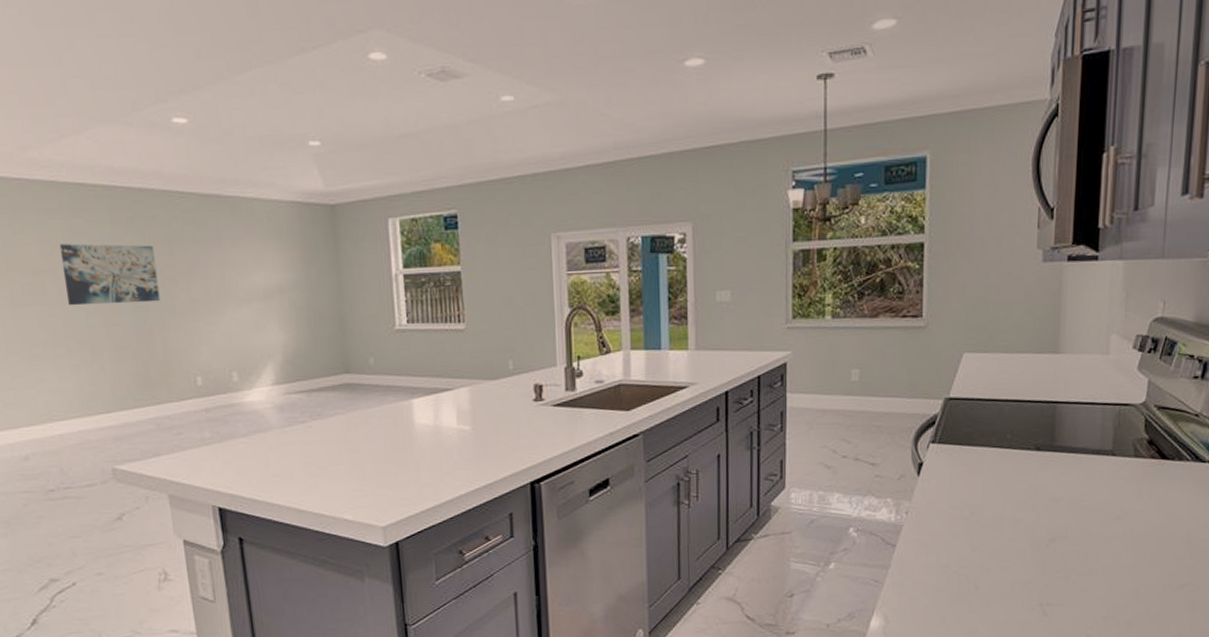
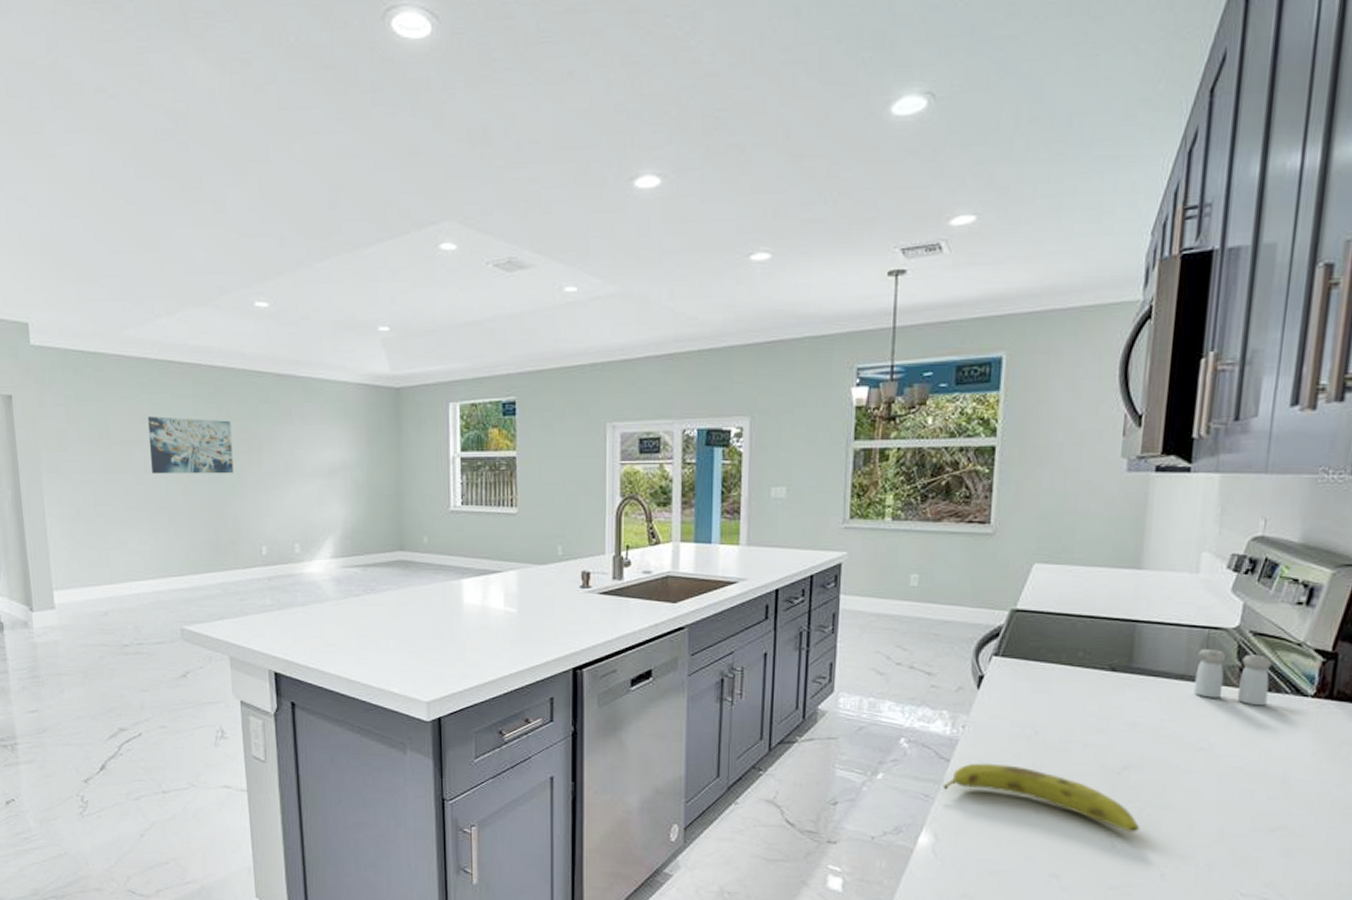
fruit: none [890,545,1068,600] -> present [942,763,1141,833]
salt and pepper shaker: none [1109,424,1174,474] -> present [1194,649,1272,706]

